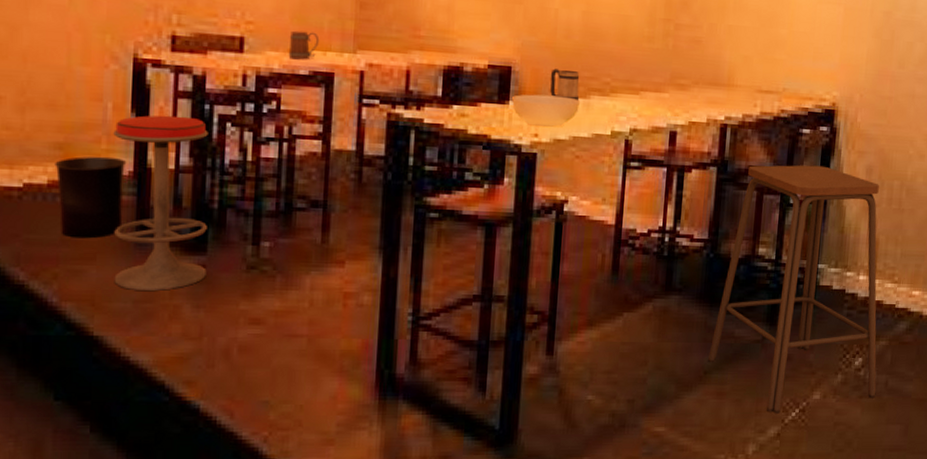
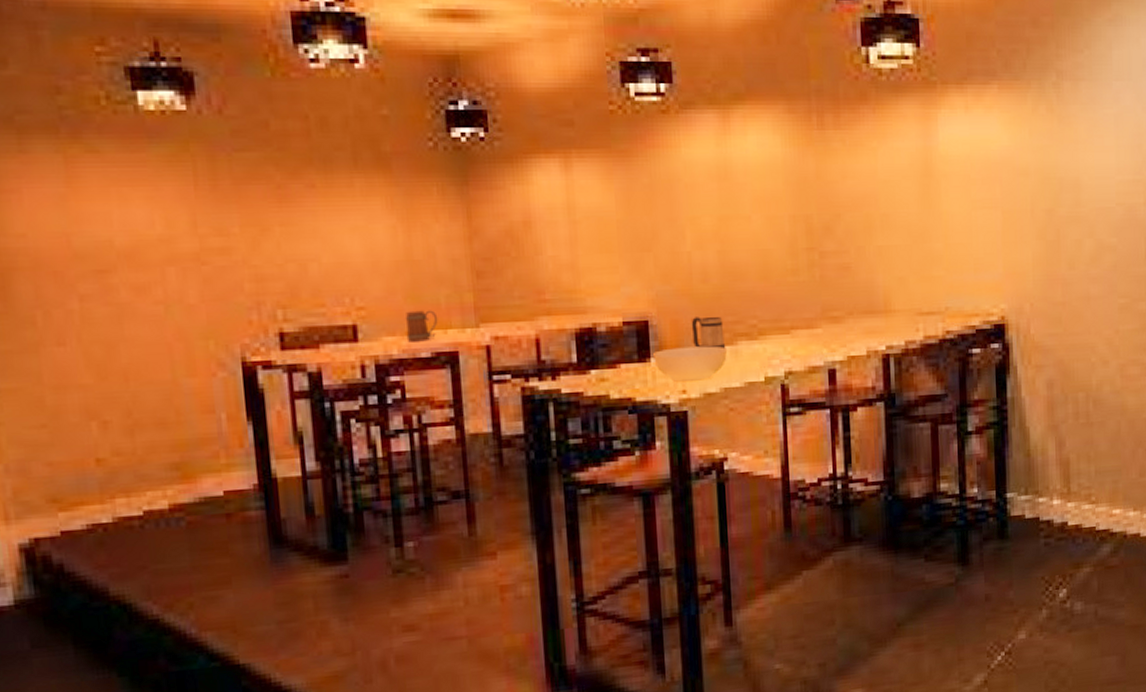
waste bin: present [55,156,127,239] -> none [173,471,253,563]
bar stool: present [113,115,208,291] -> none [231,418,351,611]
bar stool: present [708,165,879,414] -> none [900,386,1086,660]

